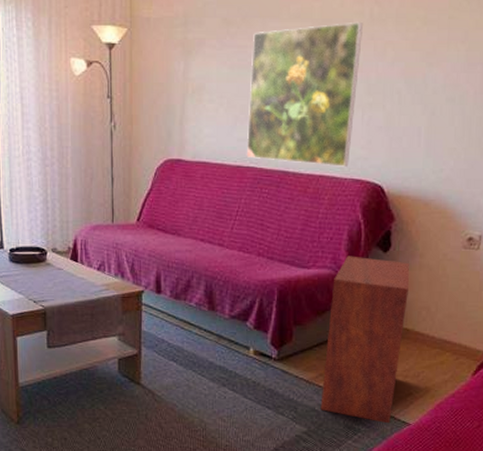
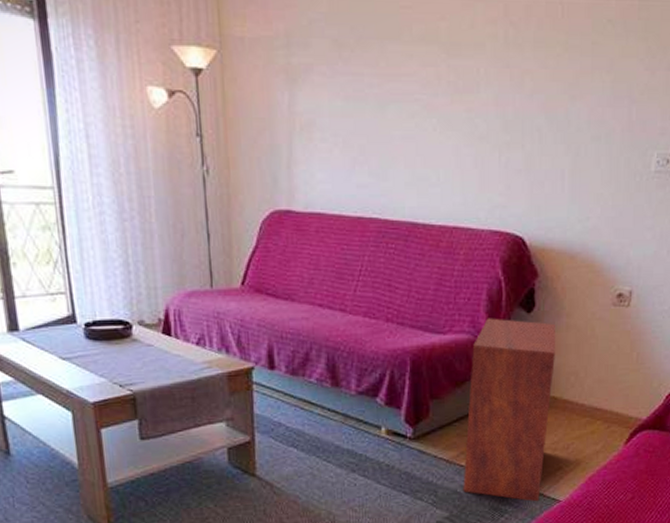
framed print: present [246,21,363,167] -> none [367,46,496,216]

